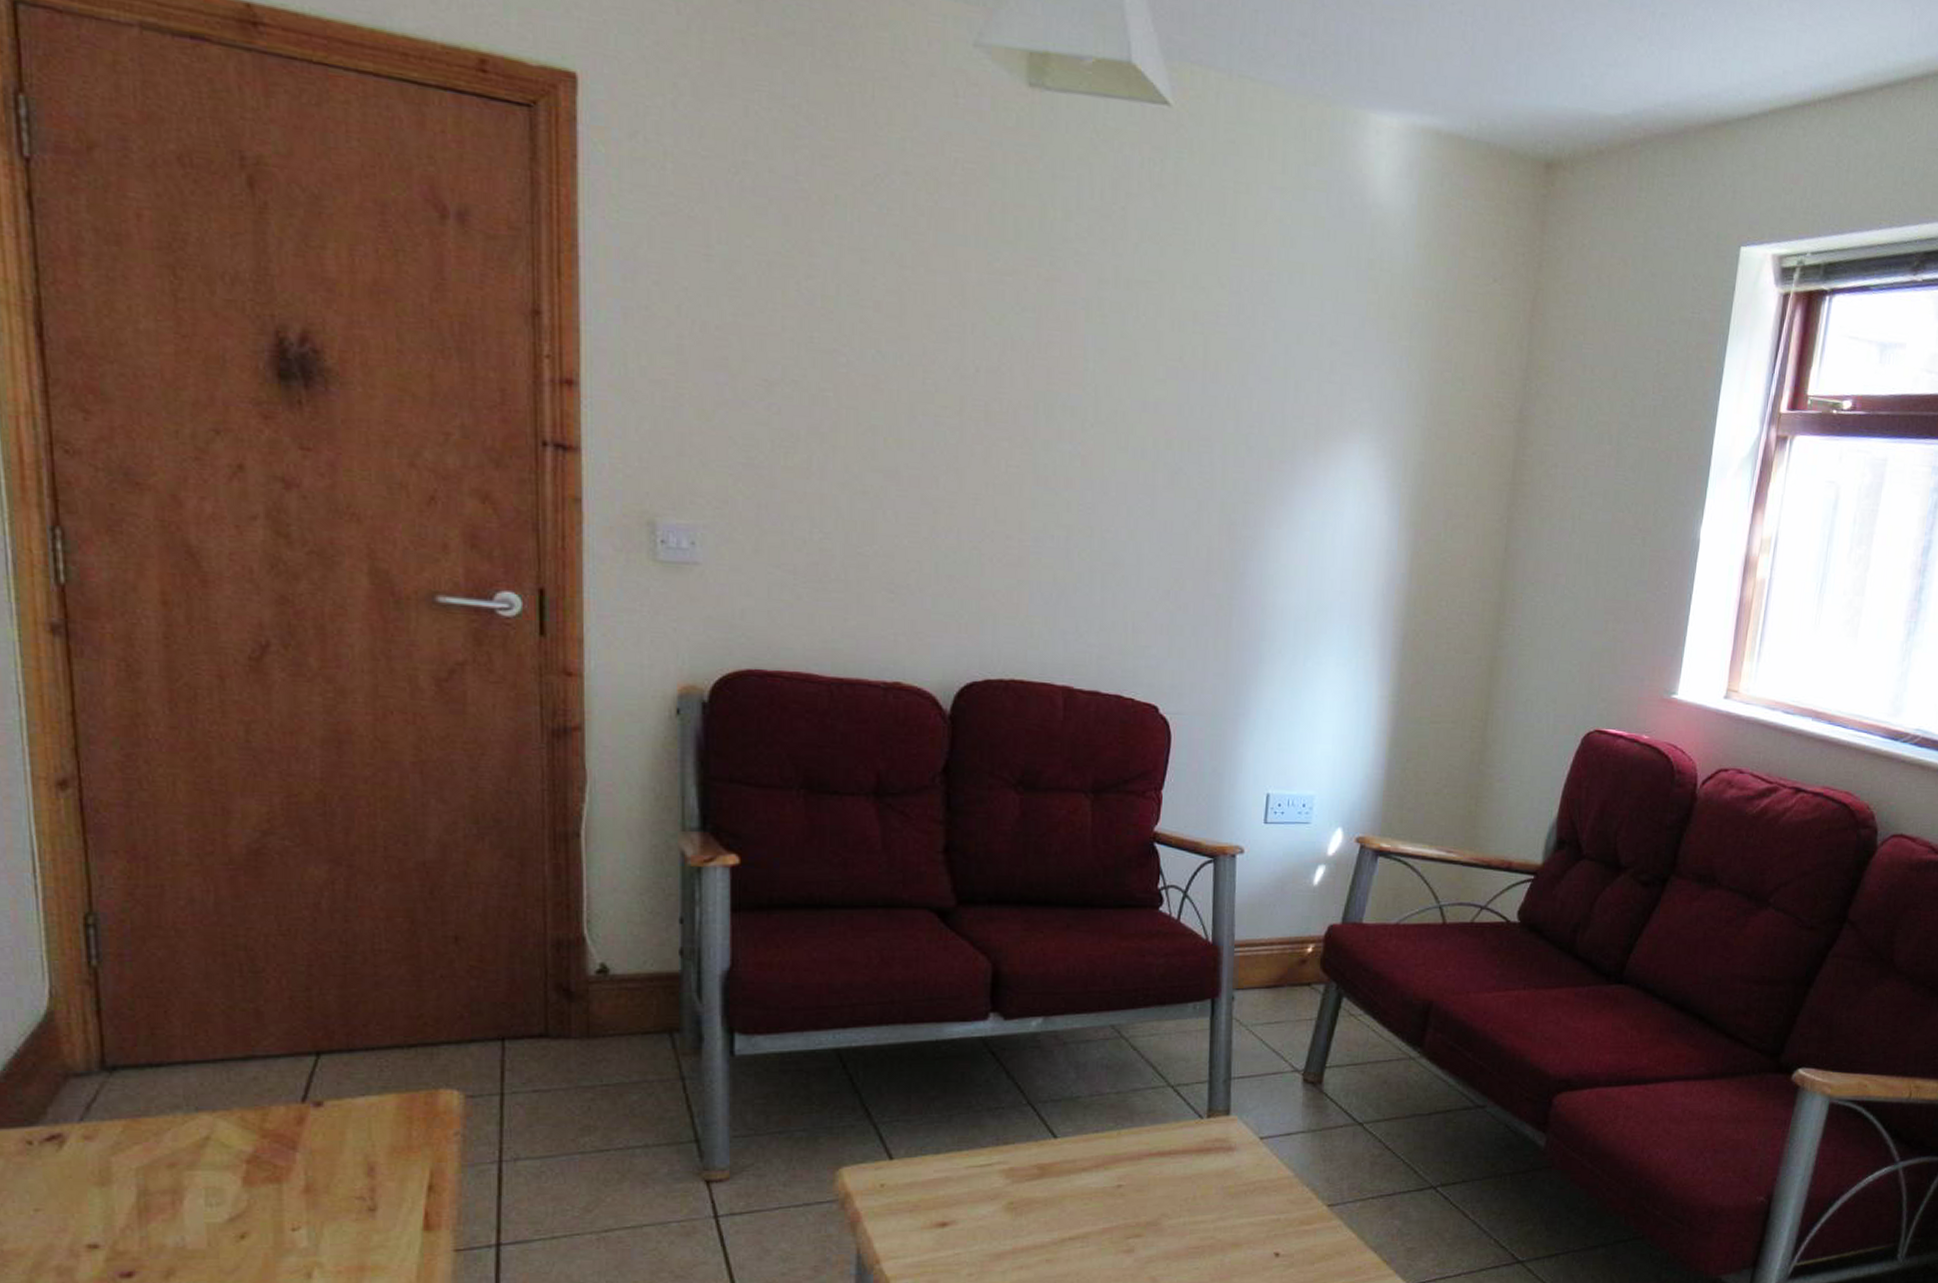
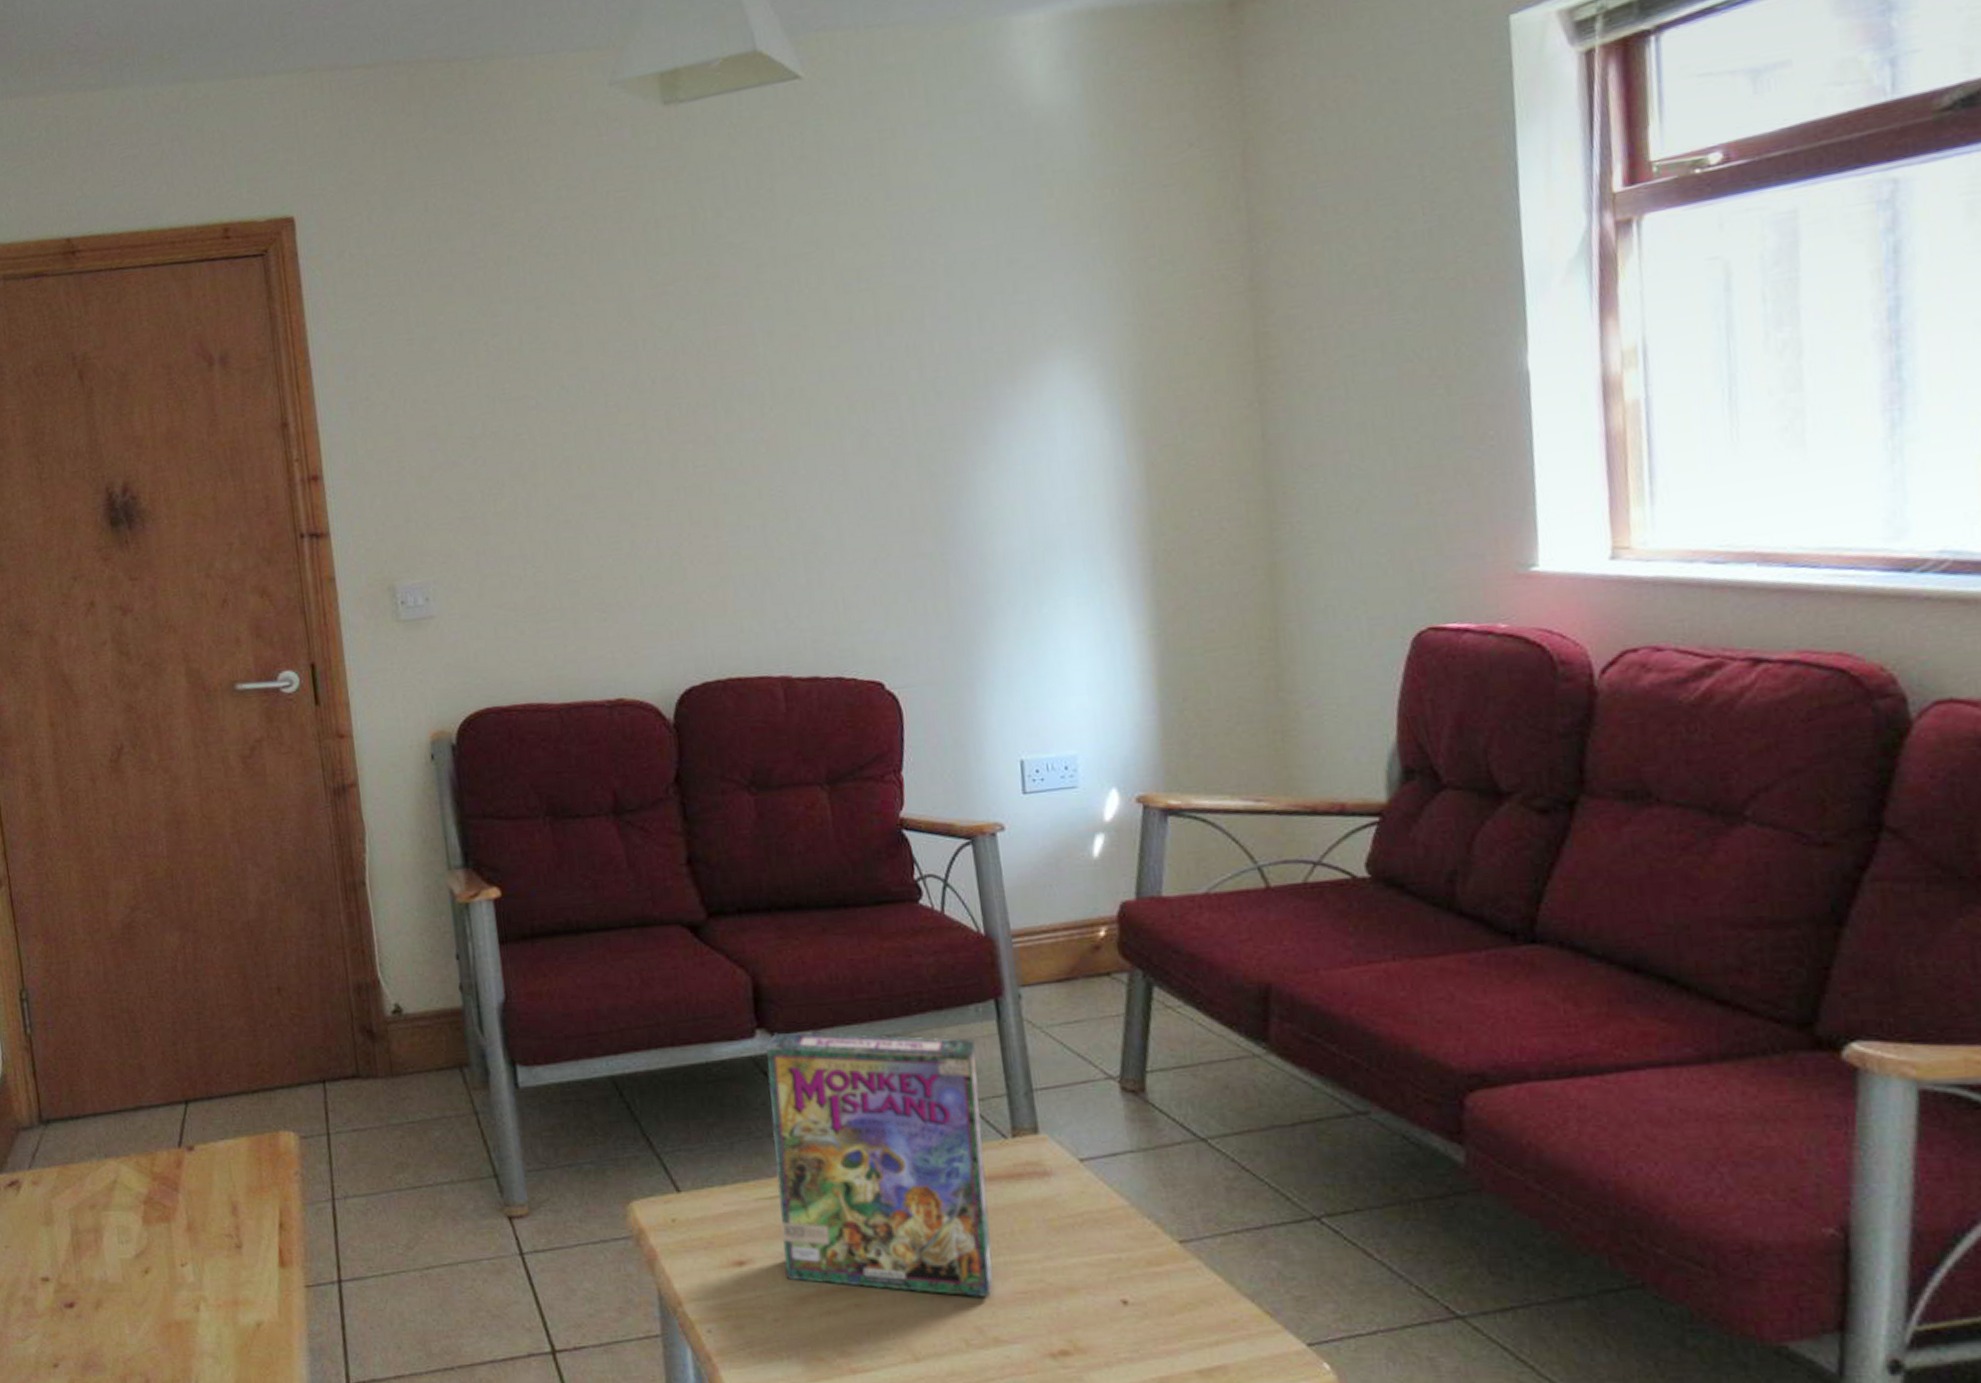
game box: none [985,1016,1188,1253] -> present [766,1032,993,1298]

